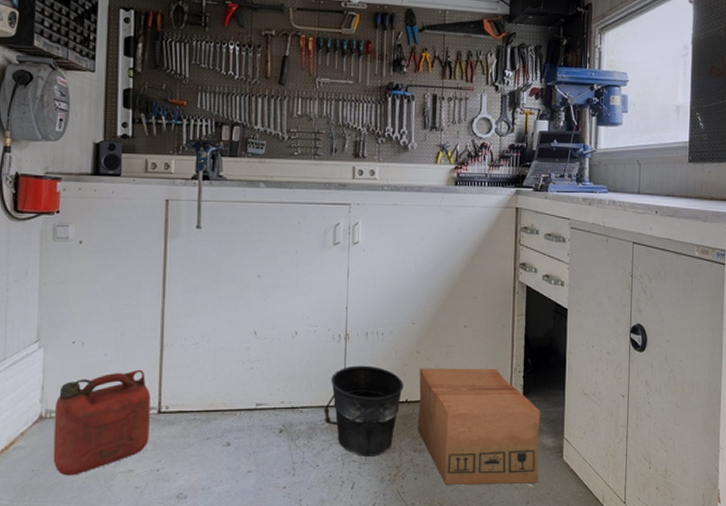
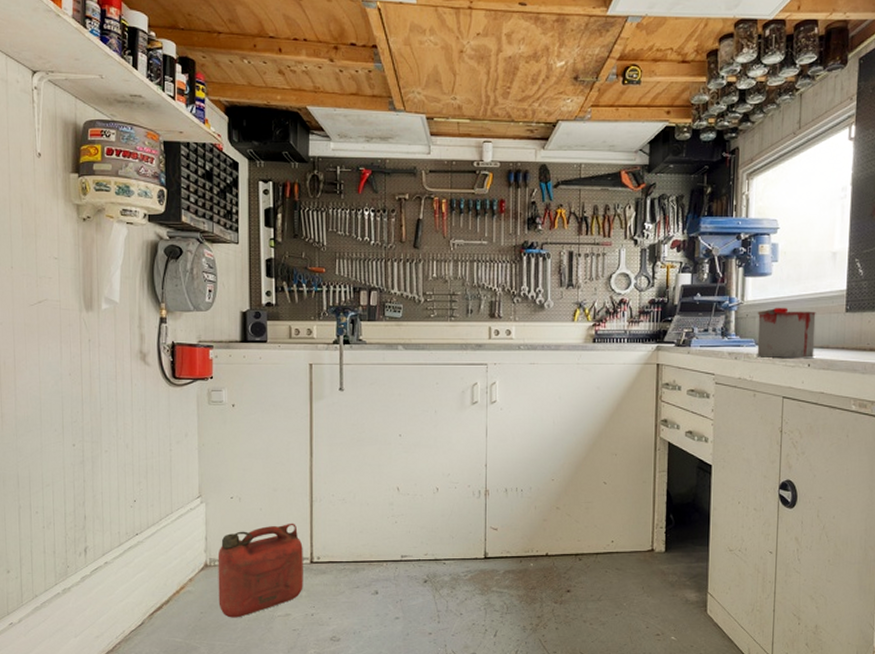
bucket: present [324,365,403,456] -> none [466,520,543,607]
cardboard box: present [417,368,541,485] -> none [558,523,684,636]
paint can: none [609,155,662,205] -> present [757,307,816,358]

